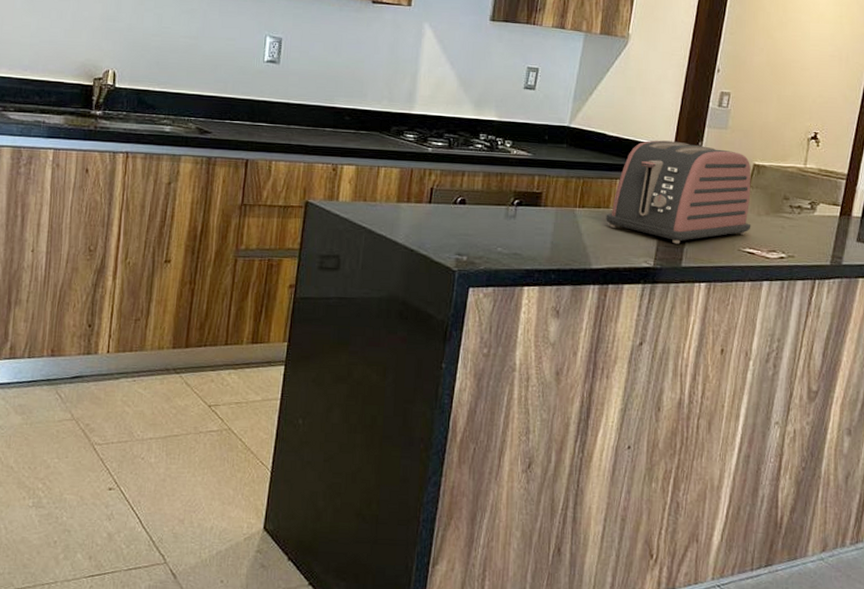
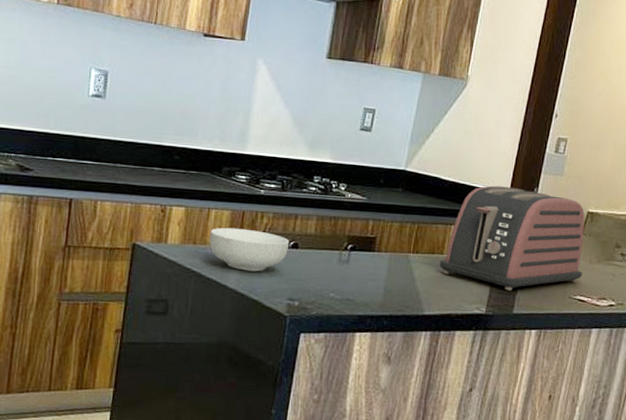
cereal bowl: none [379,184,457,228] -> present [209,227,290,272]

